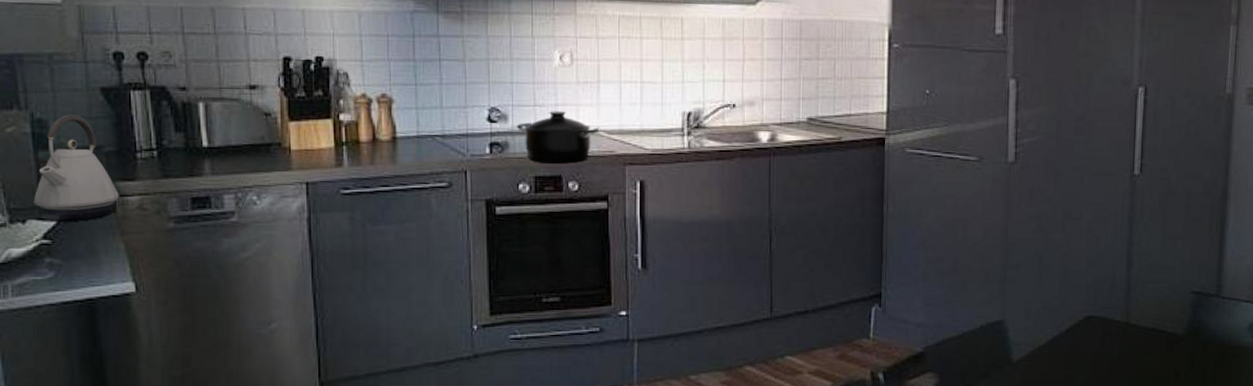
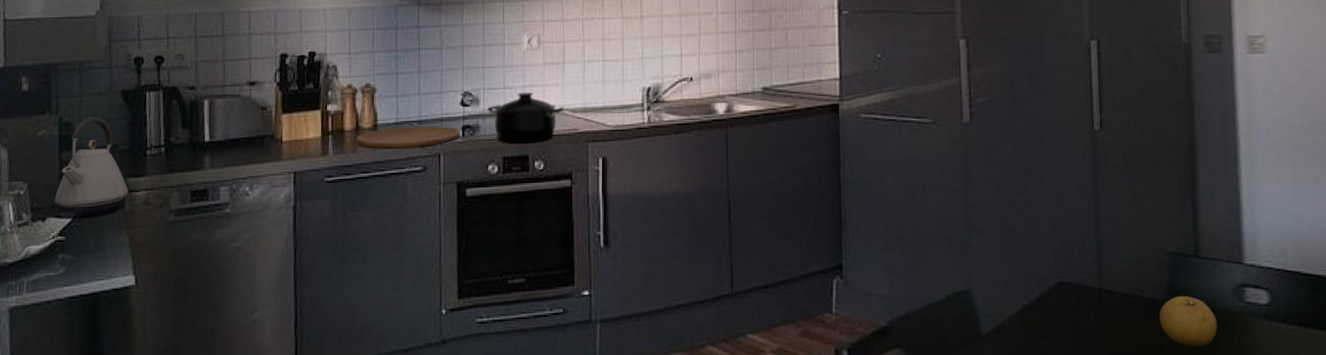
cutting board: none [373,140,488,164] -> present [356,125,460,150]
fruit: none [1178,331,1230,377] -> present [1159,295,1217,347]

